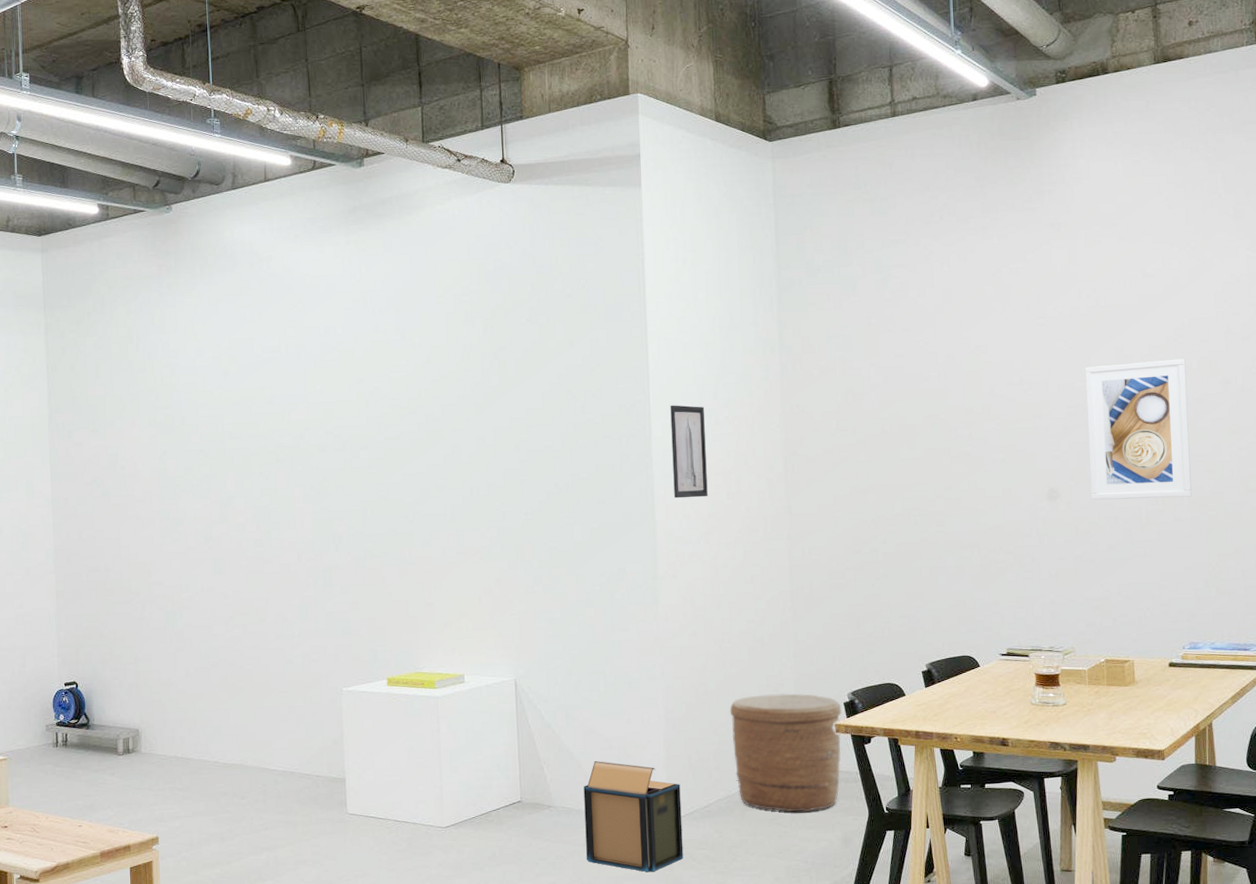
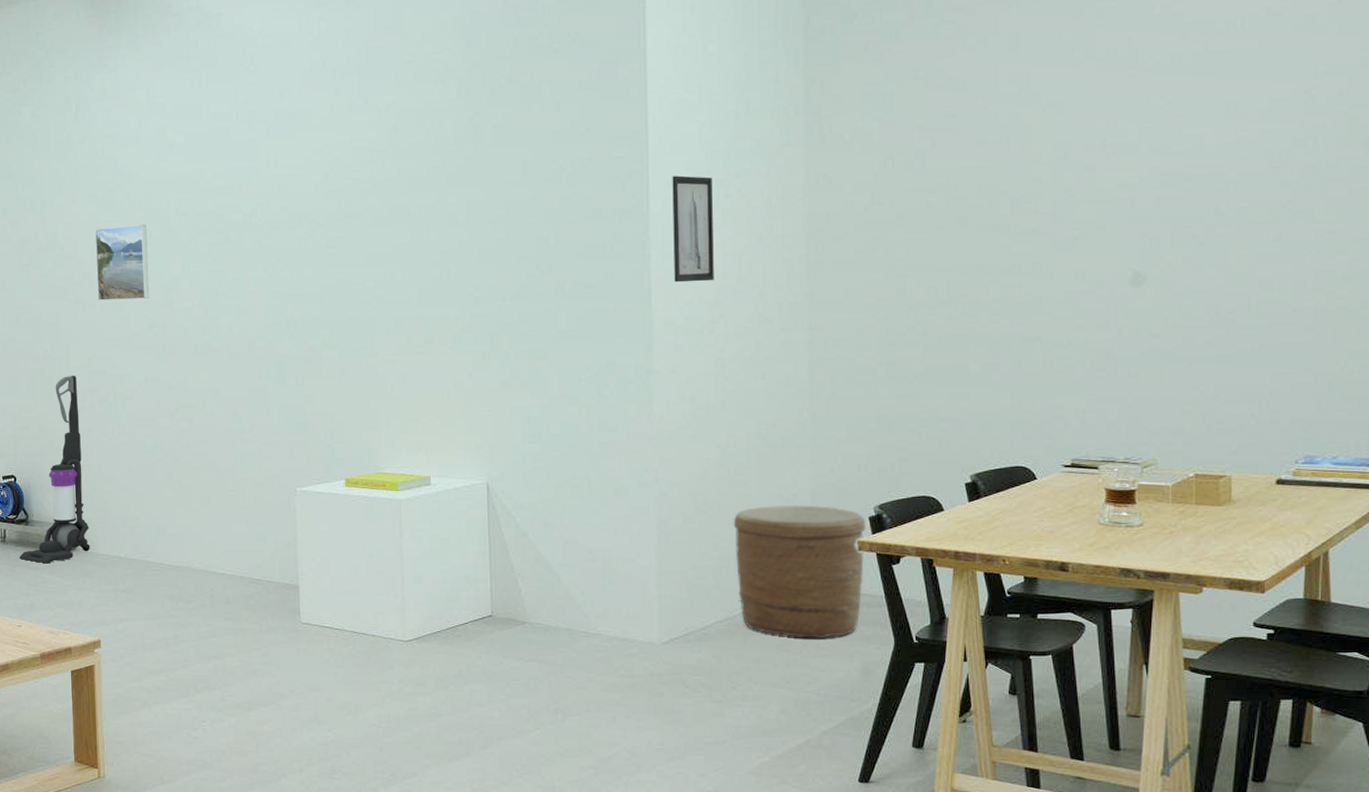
vacuum cleaner: none [80,586,149,765] -> present [19,375,90,564]
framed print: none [154,446,206,517] -> present [94,224,150,301]
cardboard box: present [583,760,684,873] -> none [562,574,675,698]
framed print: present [1085,359,1192,500] -> none [1186,115,1318,286]

